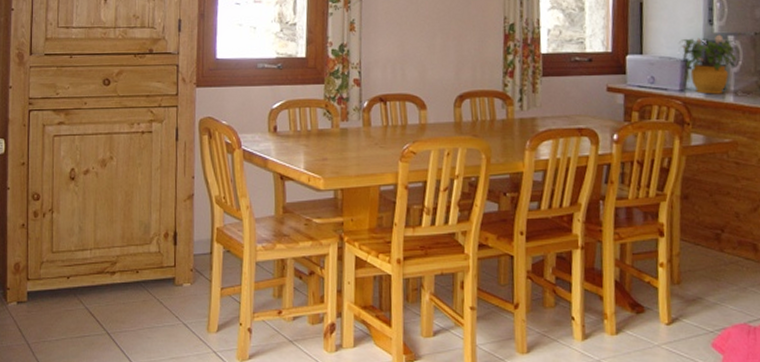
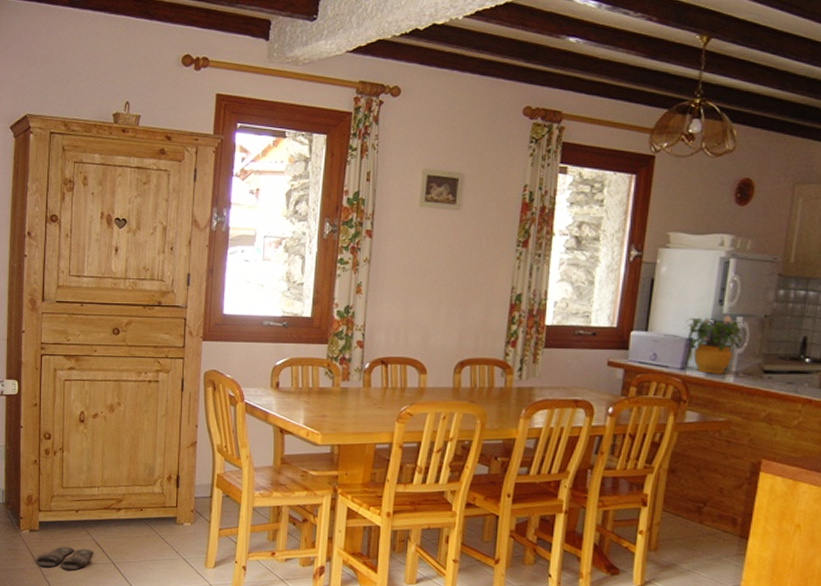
slippers: none [24,318,87,345] -> present [36,546,94,571]

